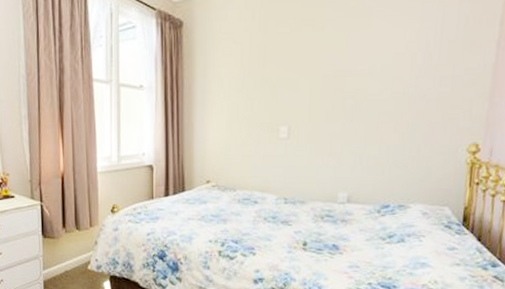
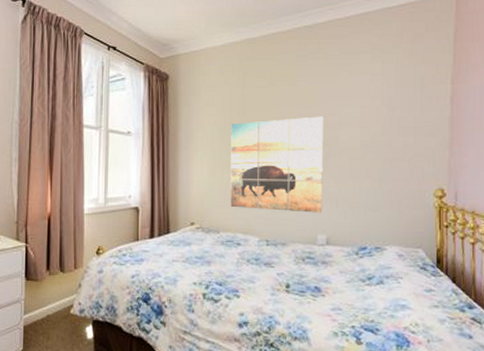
wall art: none [248,65,351,170] -> present [230,116,323,213]

